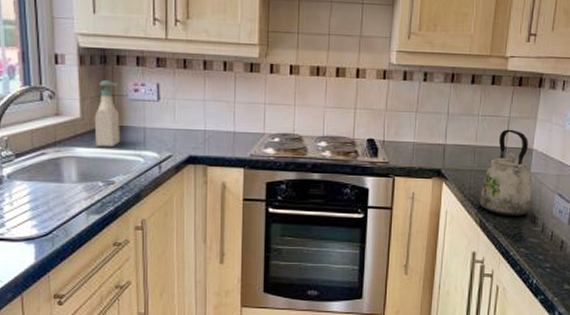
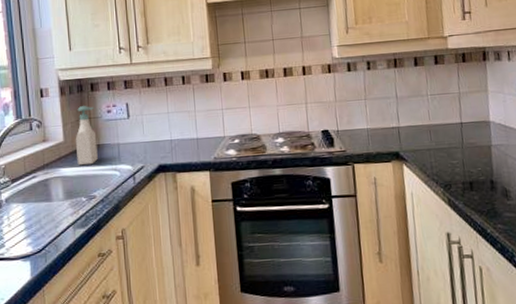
kettle: present [479,129,532,217] -> none [443,104,500,193]

